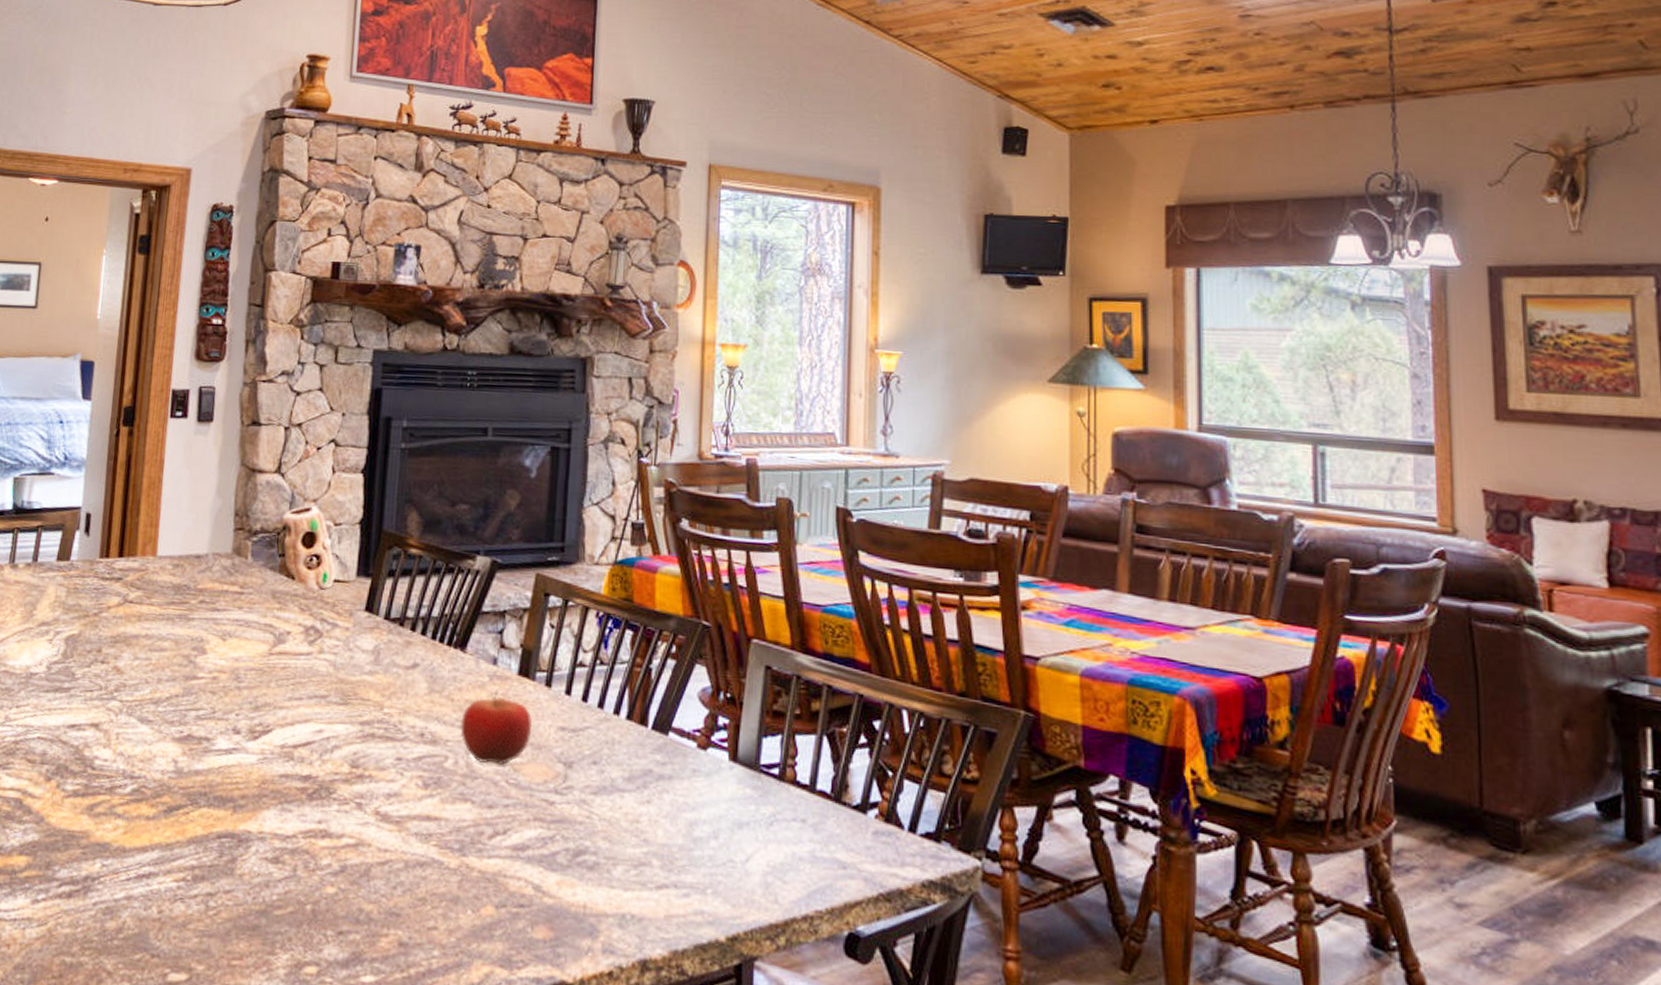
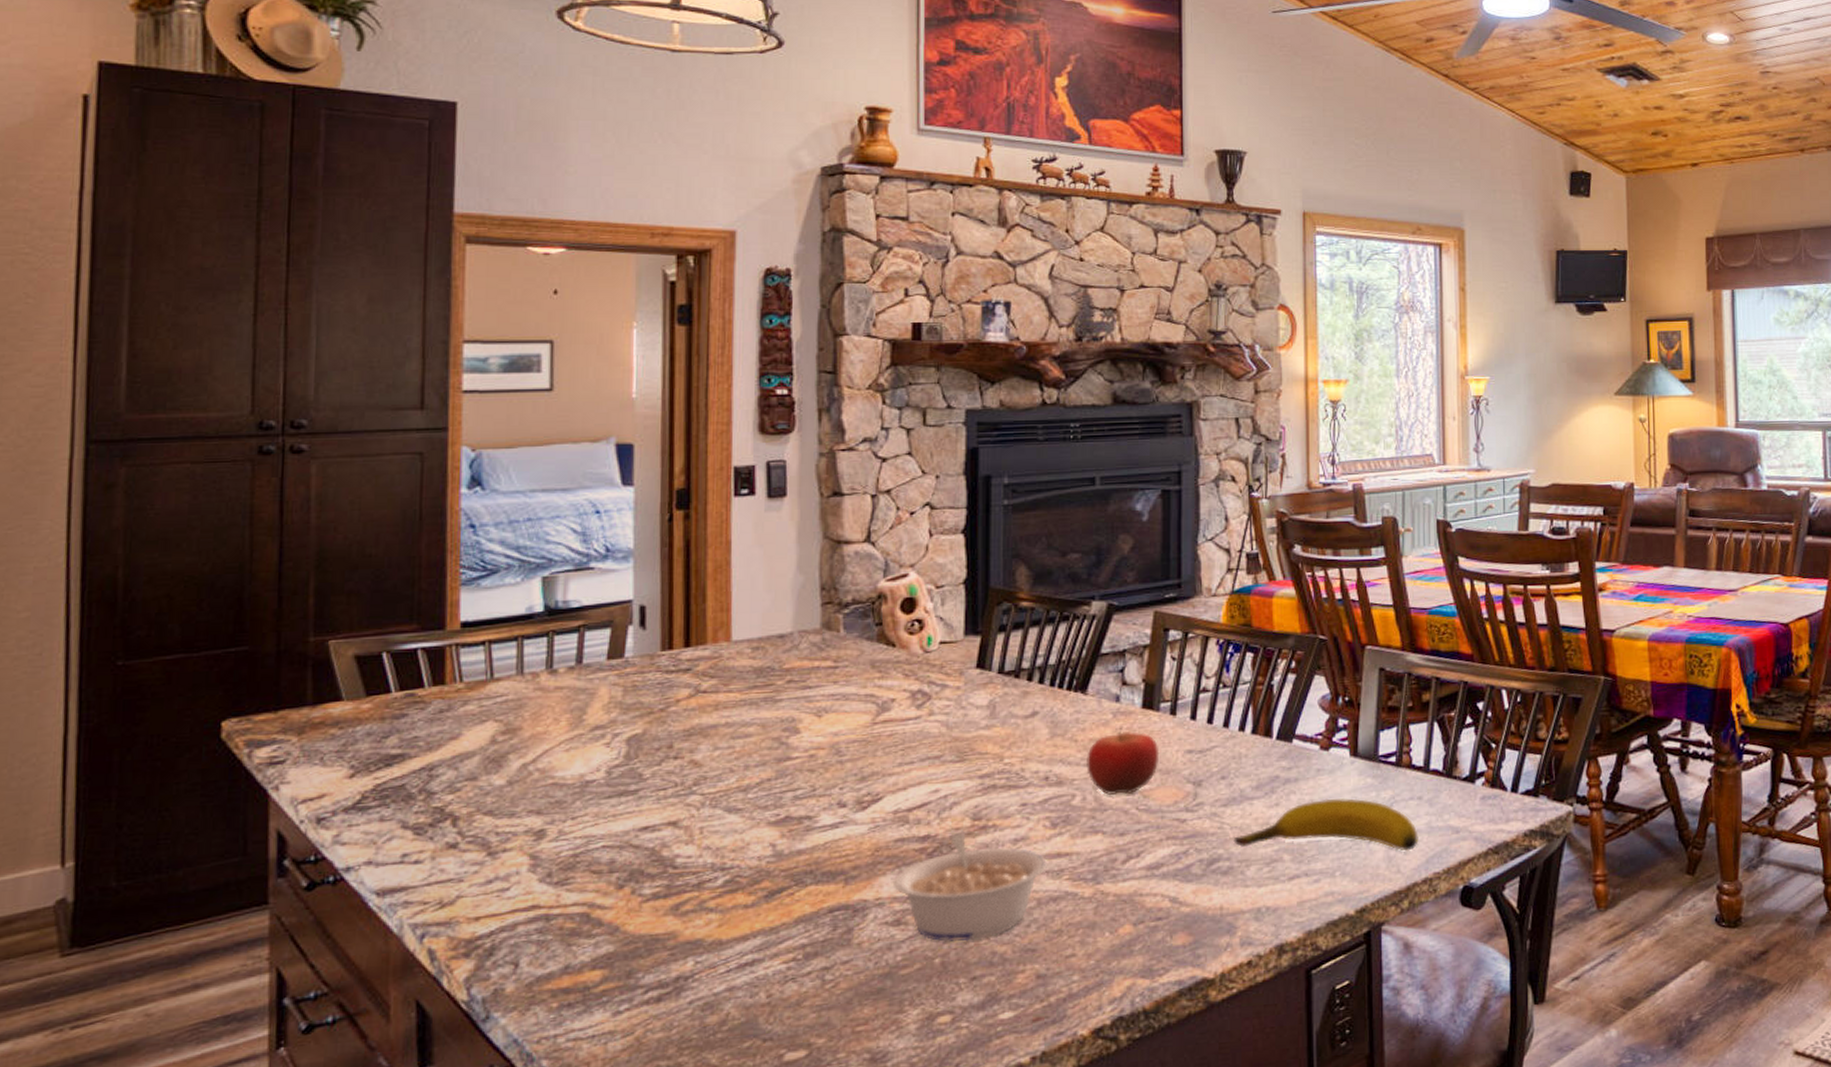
legume: none [275,776,418,893] -> present [894,831,1048,943]
banana: none [601,804,800,880] -> present [1233,798,1419,851]

